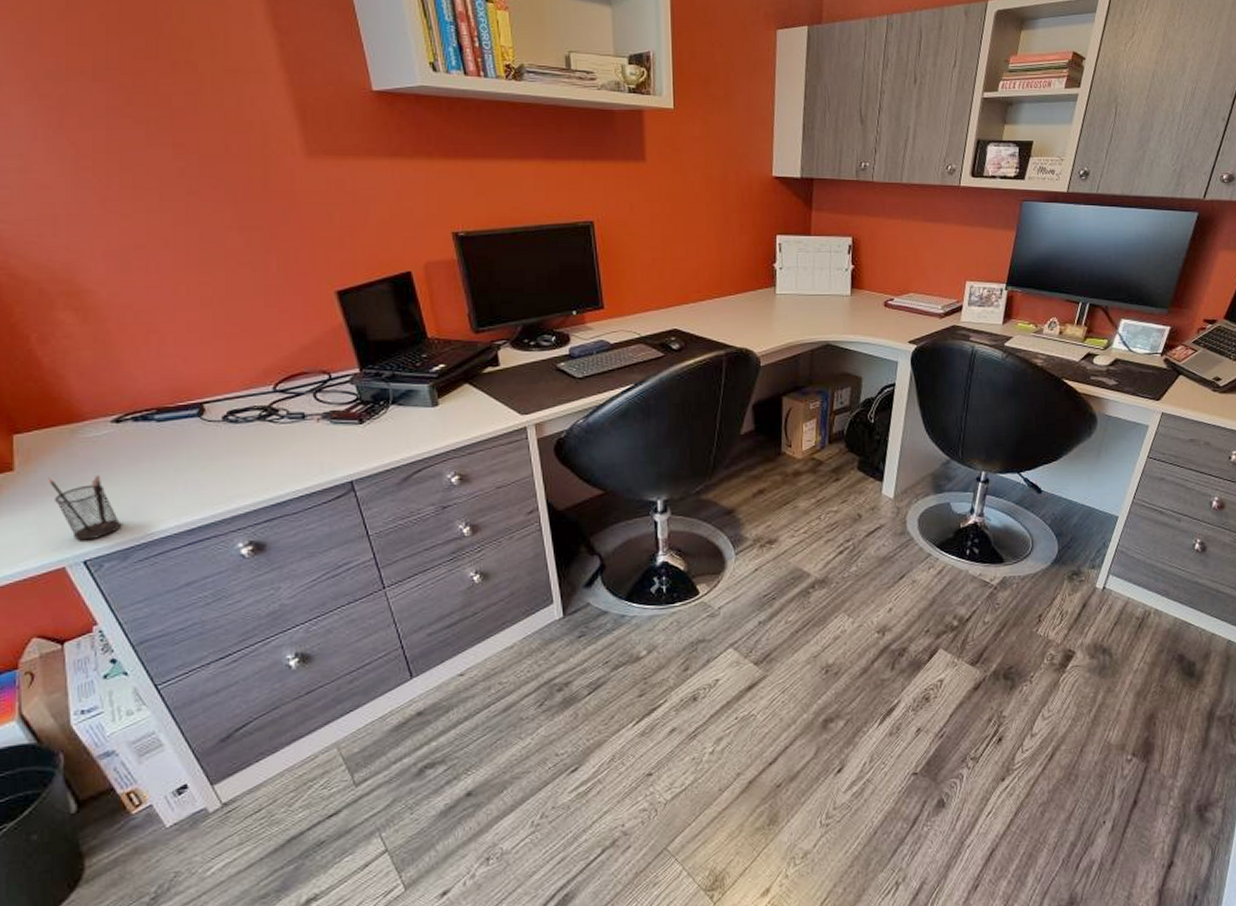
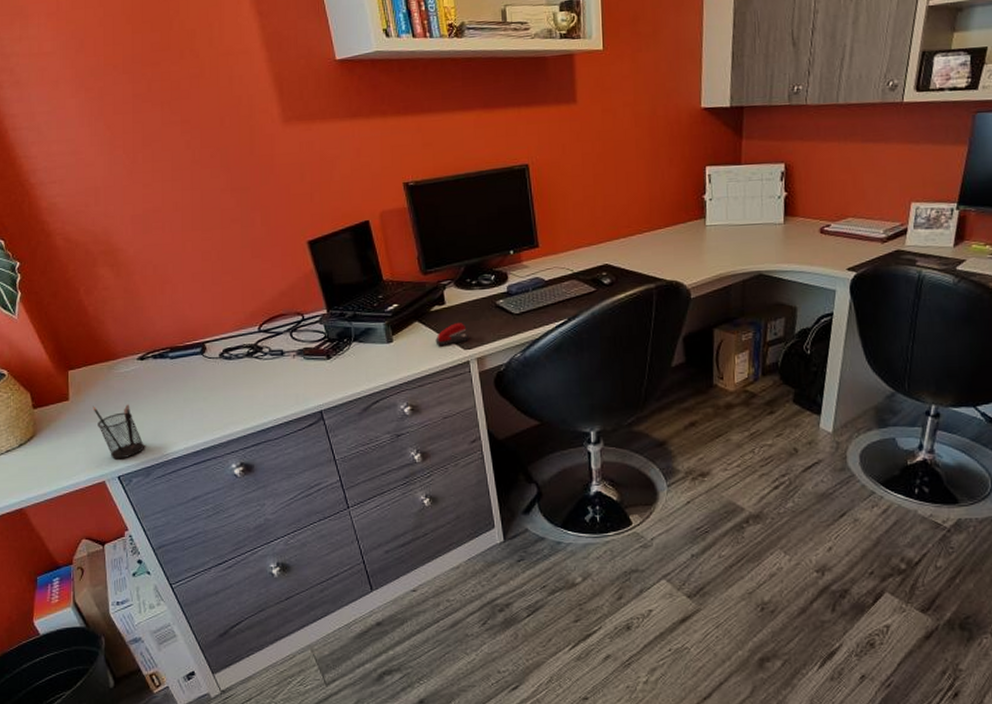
stapler: none [488,386,527,412] -> present [435,323,470,347]

